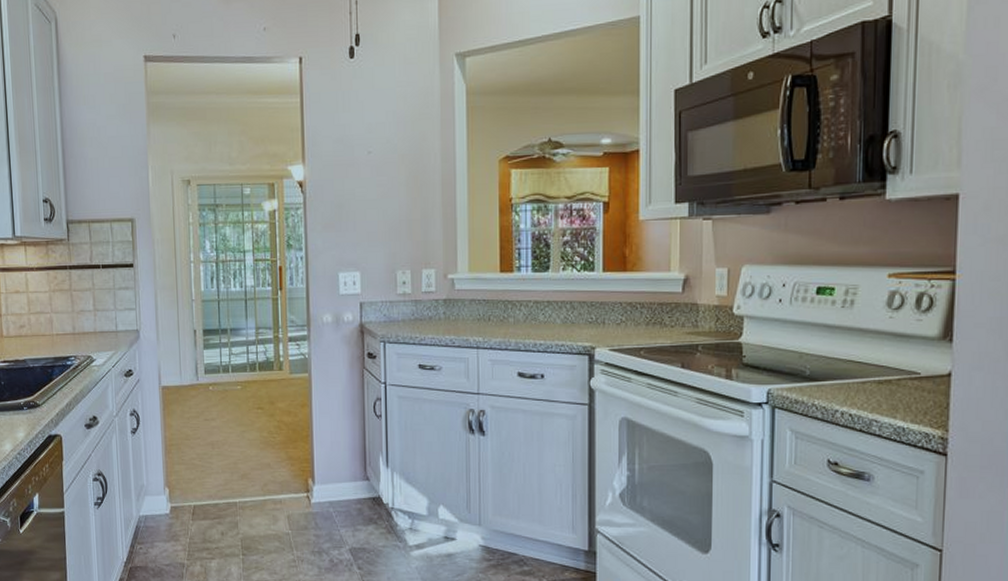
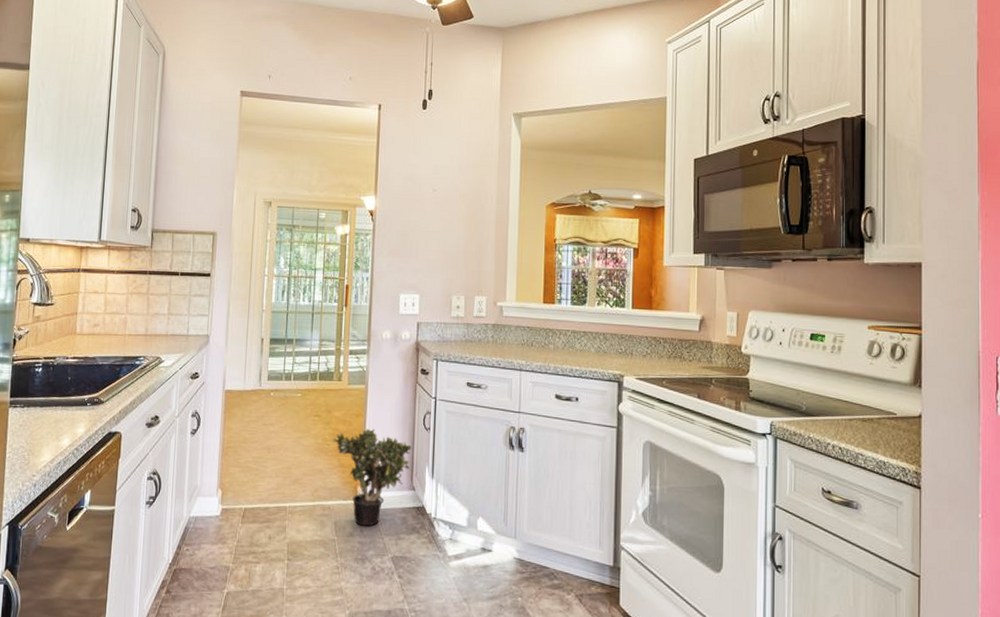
potted plant: none [277,419,363,519] -> present [331,429,412,526]

